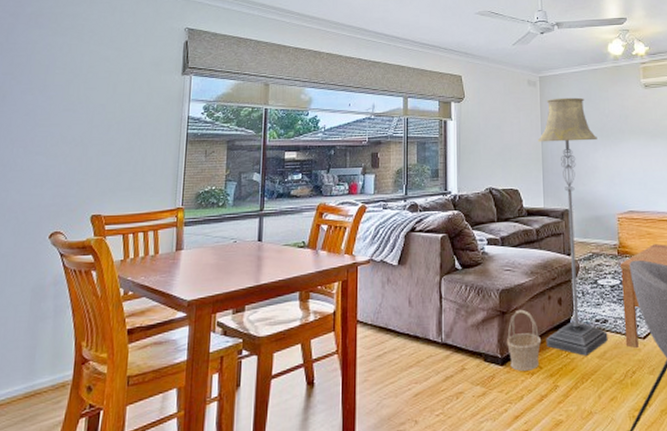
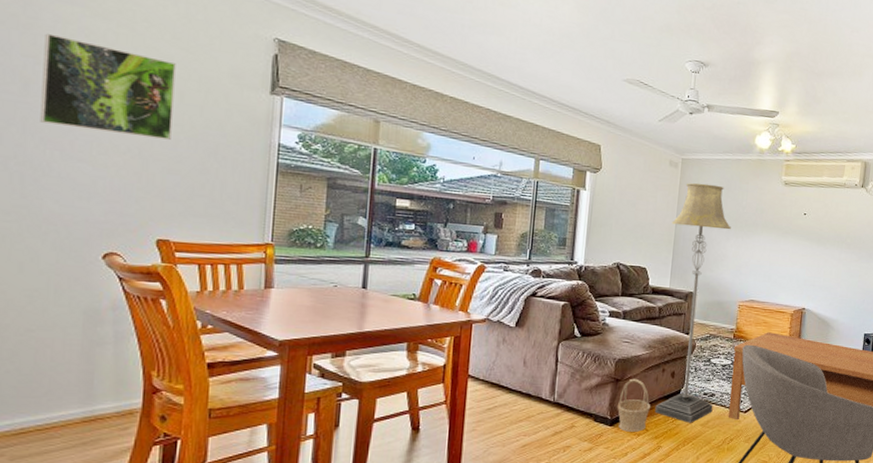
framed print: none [11,53,111,127] -> present [40,33,176,140]

